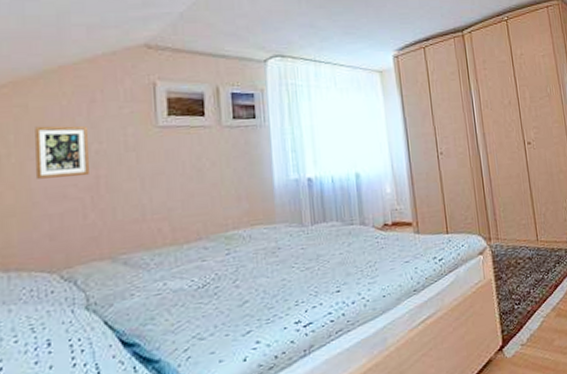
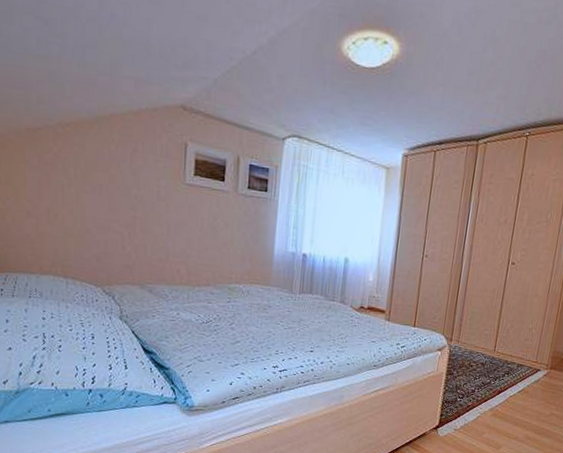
picture frame: present [35,125,91,179] -> none [88,165,130,215]

